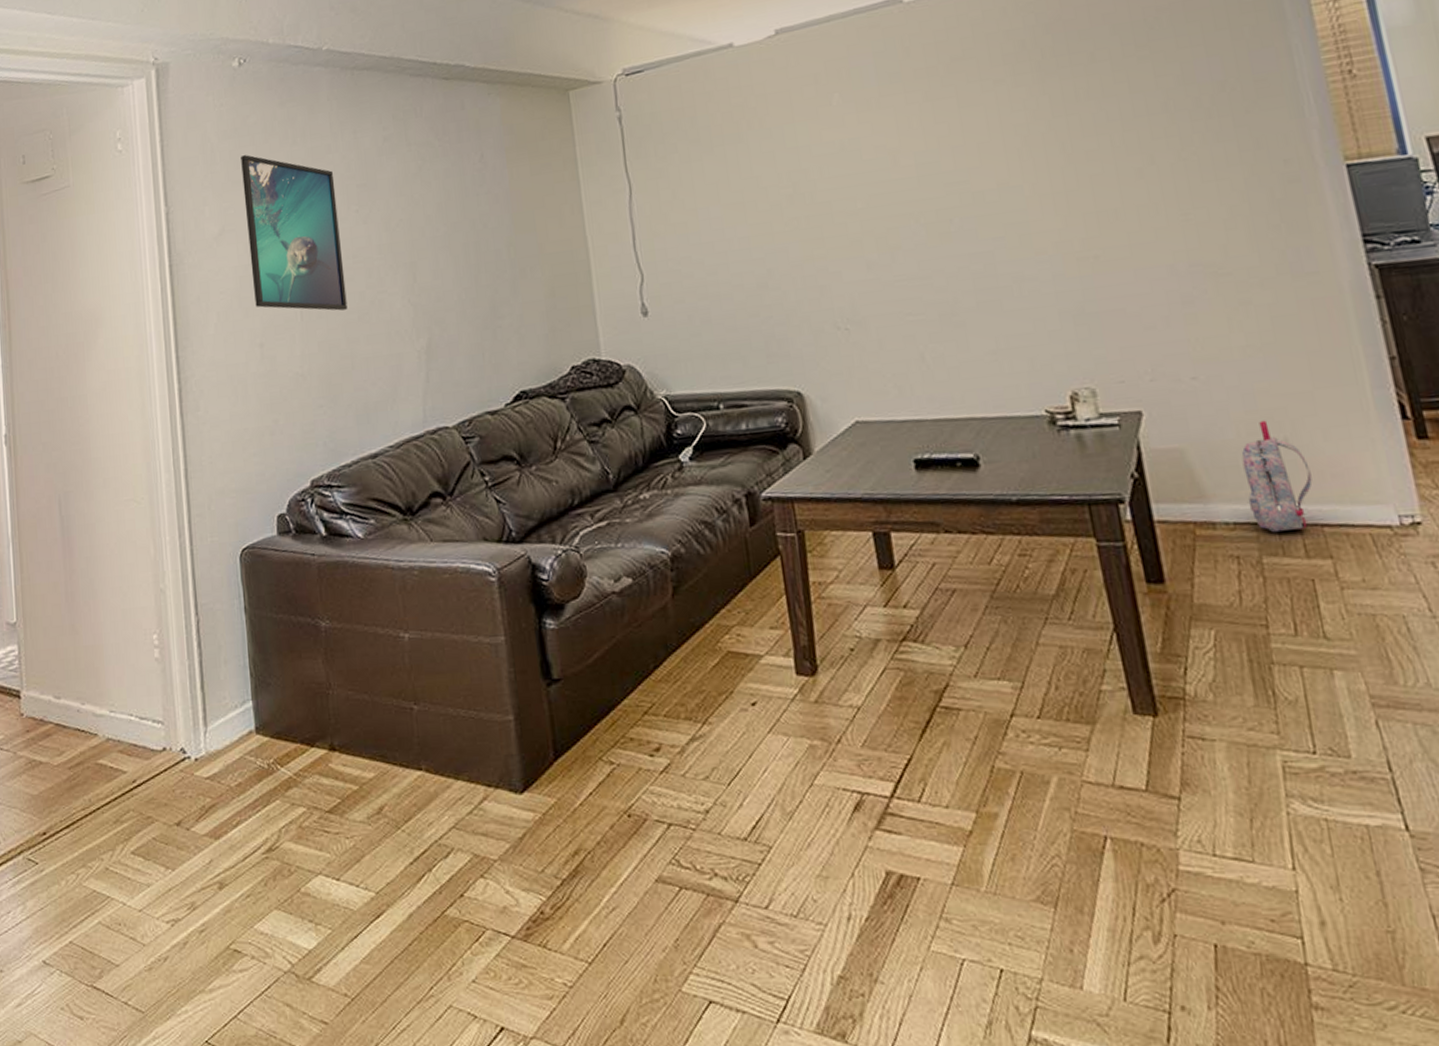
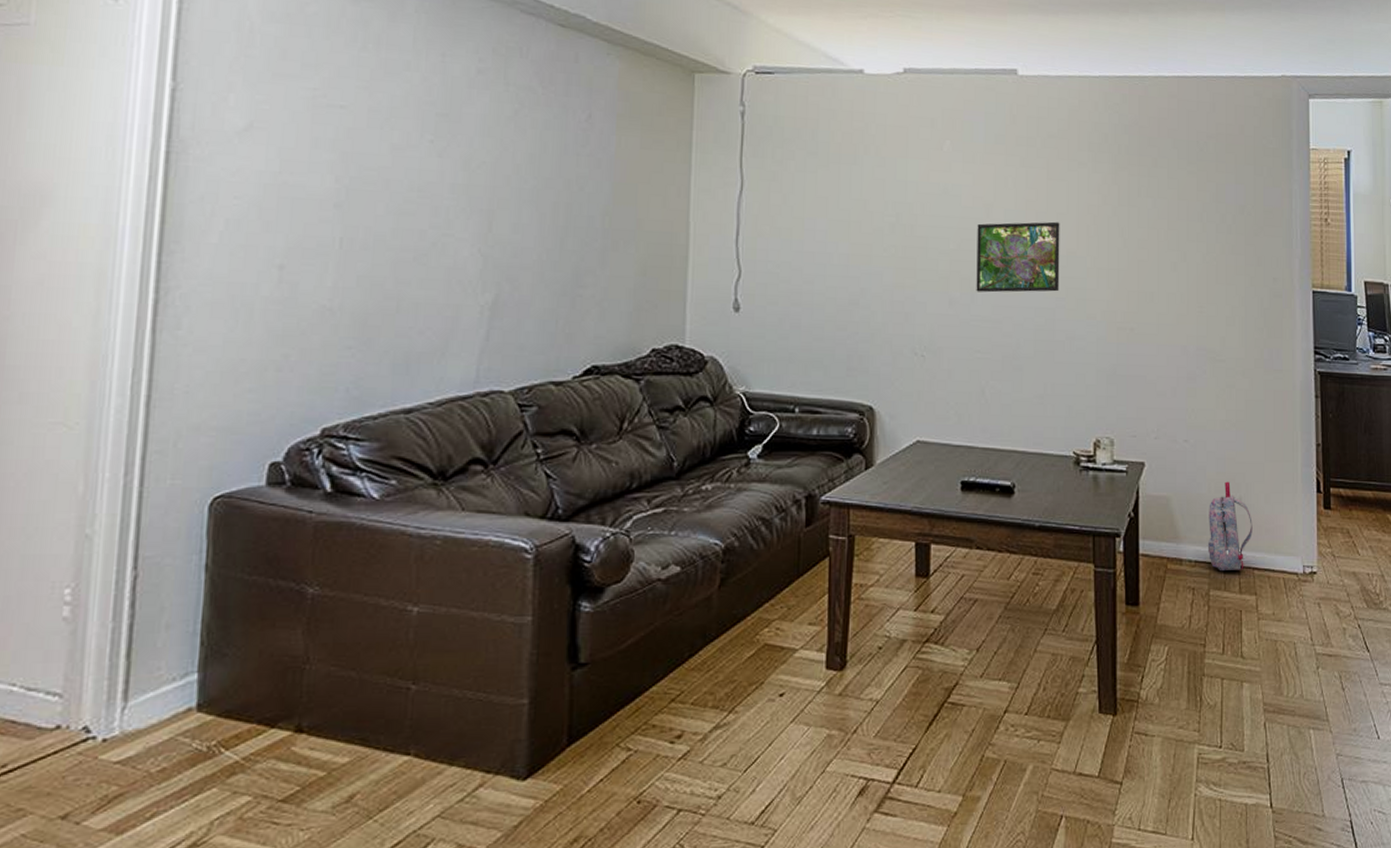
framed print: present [241,155,348,311] -> none [281,46,409,246]
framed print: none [885,152,995,249] -> present [976,221,1060,293]

